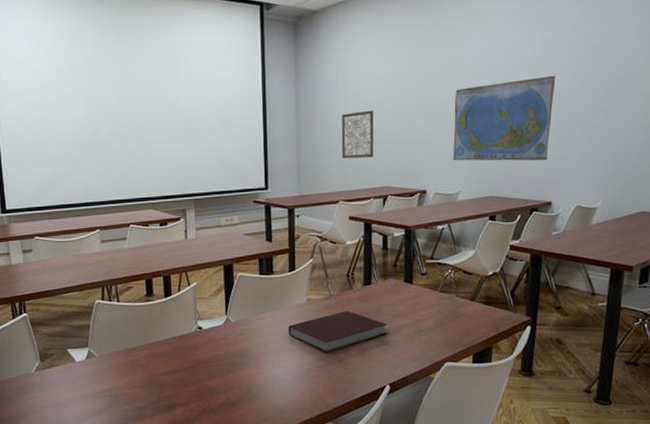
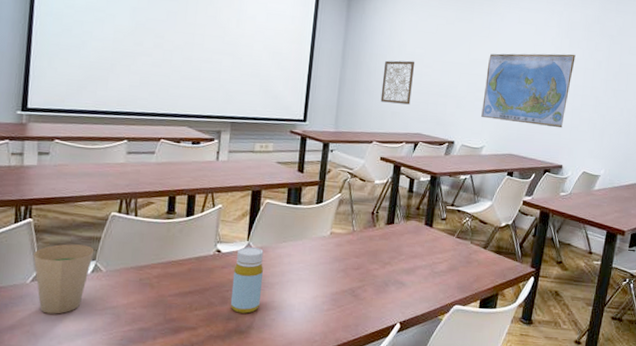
paper cup: none [33,333,86,400] -> present [33,243,95,314]
bottle: none [216,321,246,386] -> present [230,247,264,314]
notebook: present [287,310,387,352] -> none [307,247,404,287]

